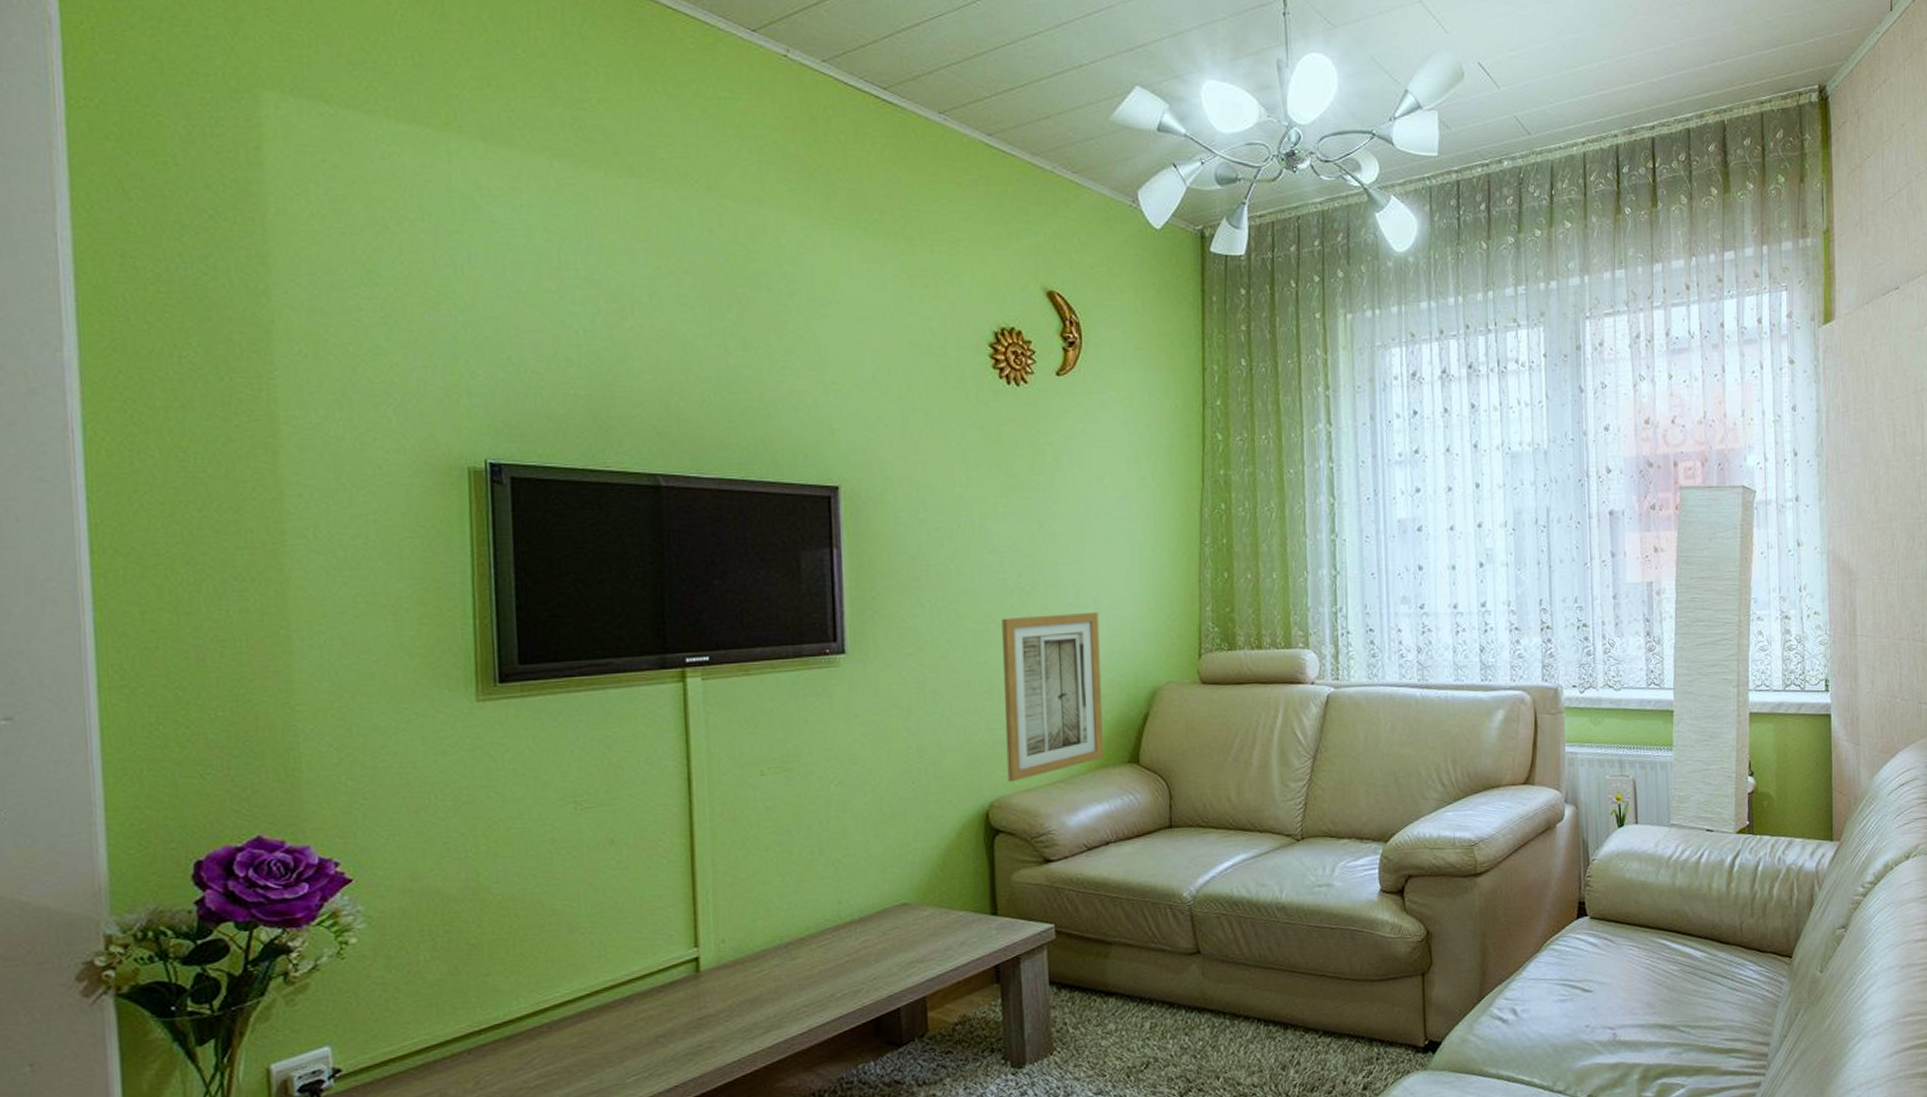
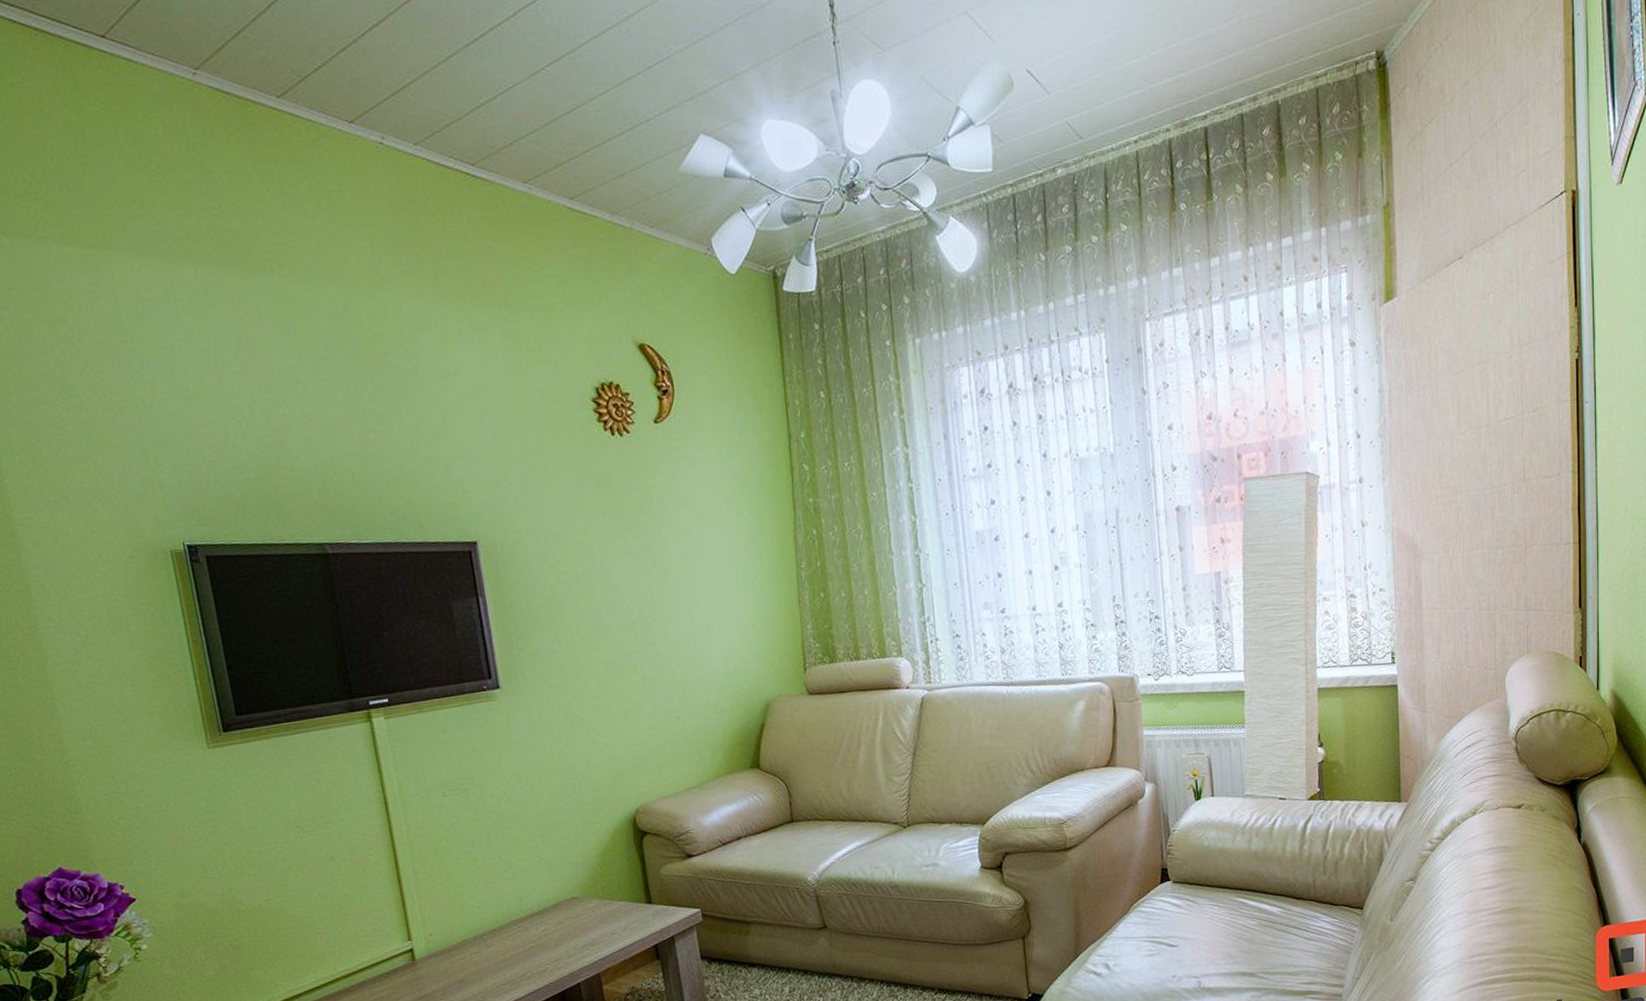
wall art: present [1002,613,1104,783] -> none [629,637,729,791]

